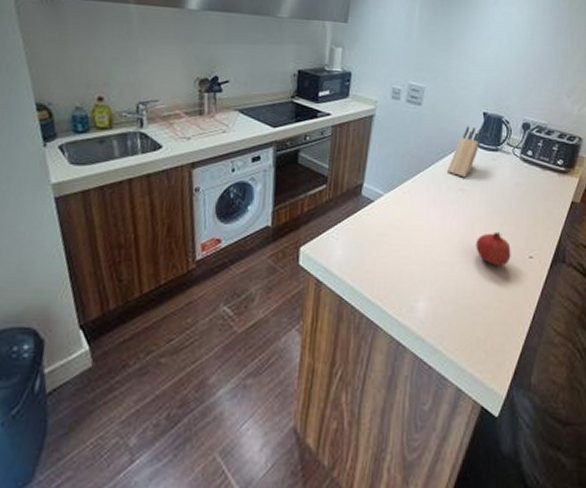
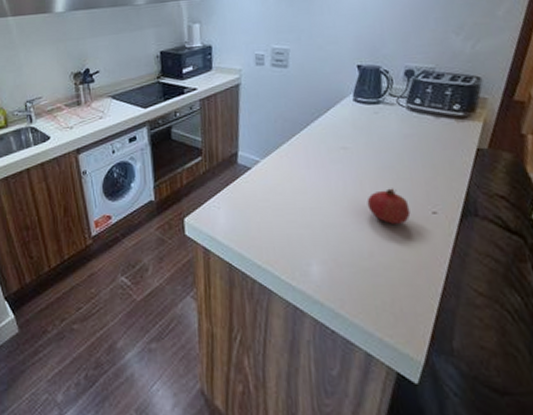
knife block: present [447,126,482,178] -> none [324,81,358,136]

